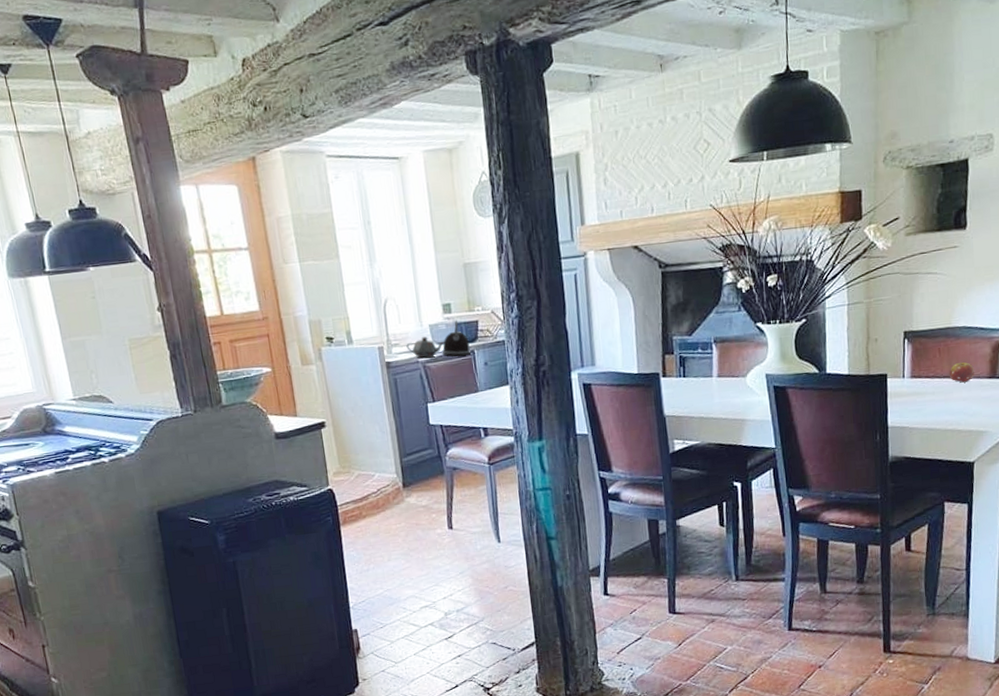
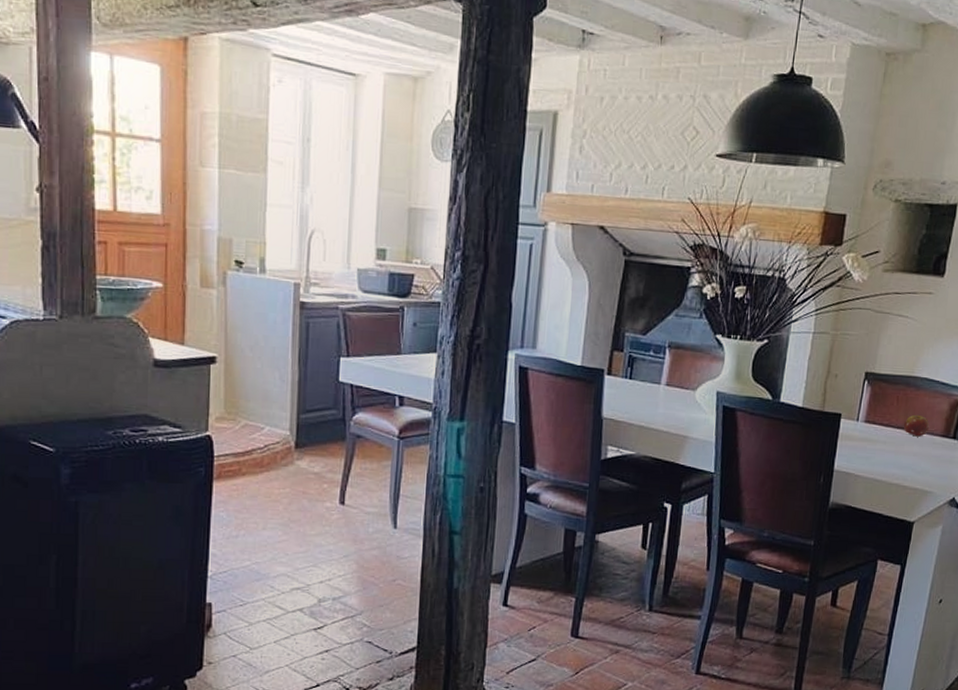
teapot: present [406,336,445,358] -> none [327,280,373,306]
kettle: present [442,320,471,357] -> none [368,269,400,312]

